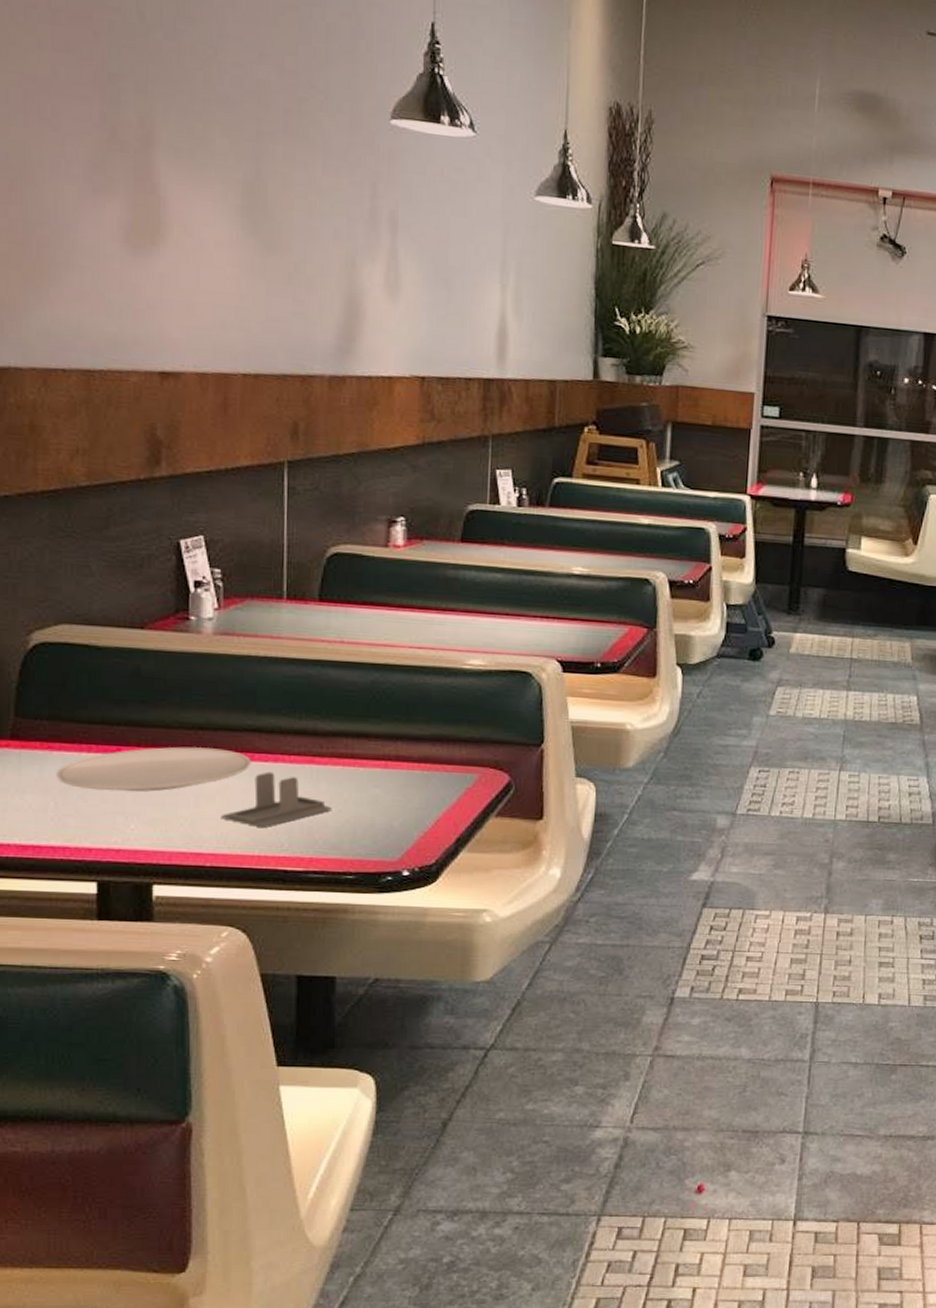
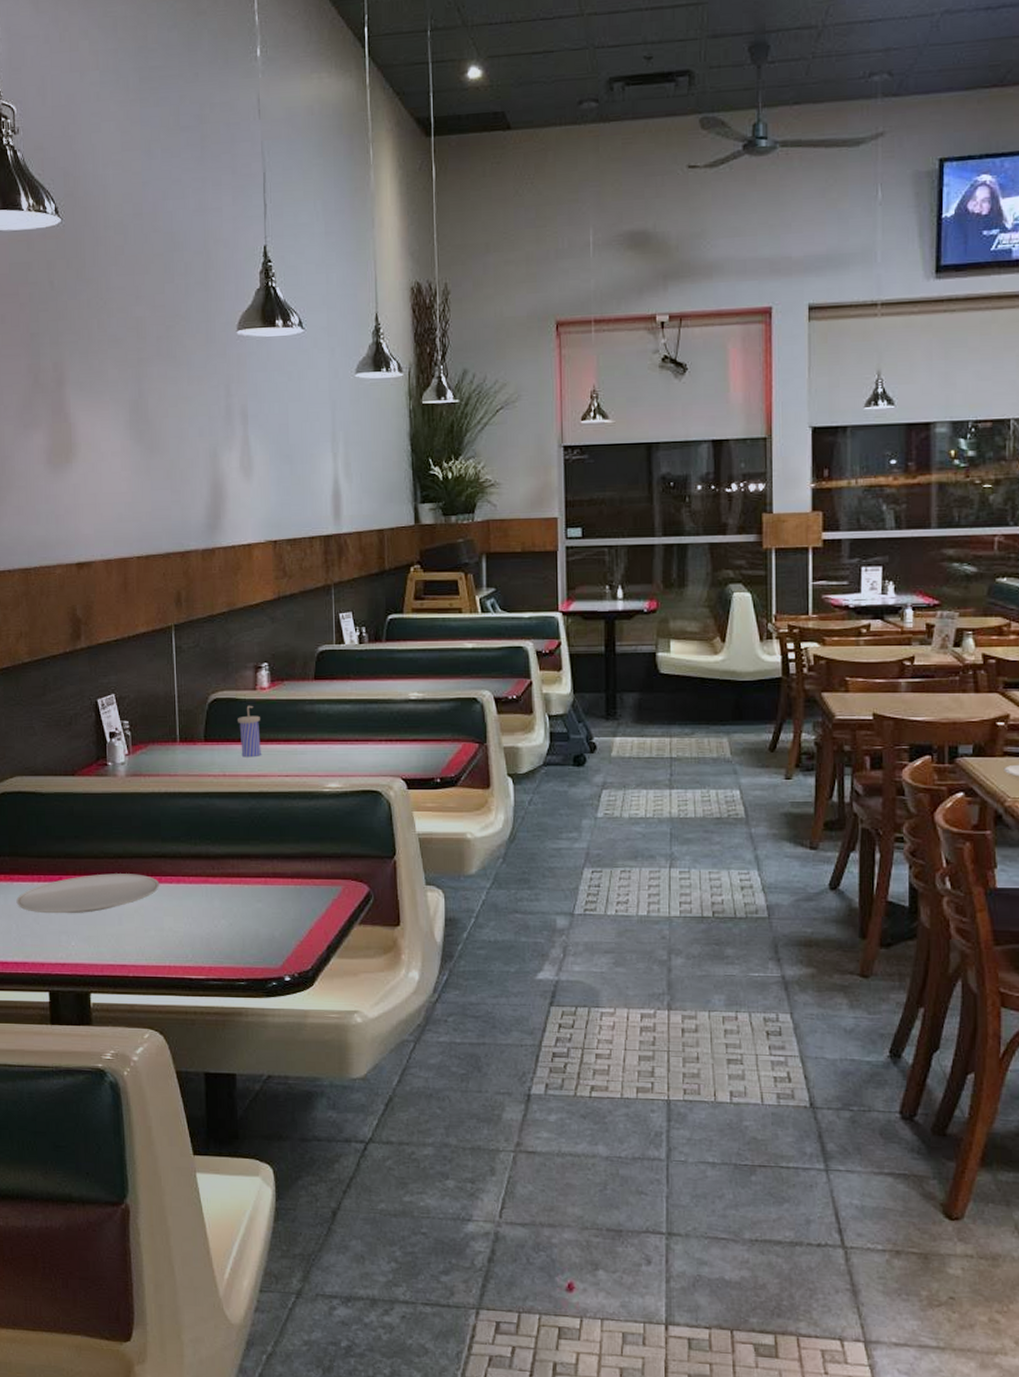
napkin holder: present [221,771,332,827] -> none [138,892,225,941]
beverage cup: none [363,564,391,624] -> present [238,705,261,758]

